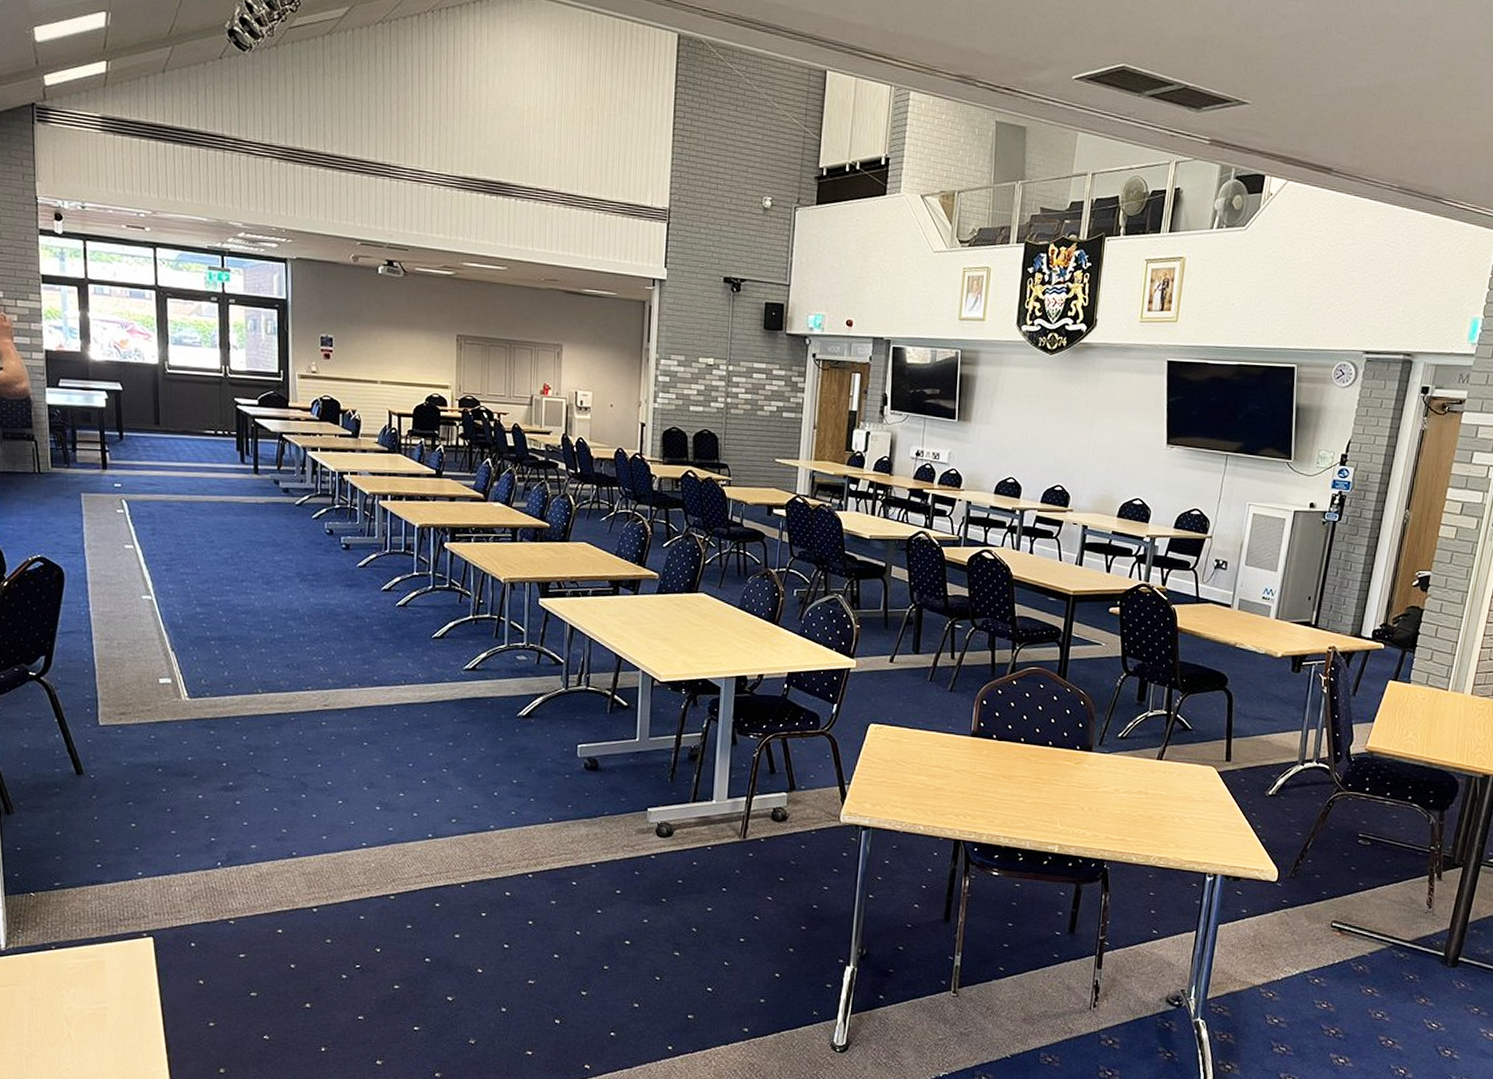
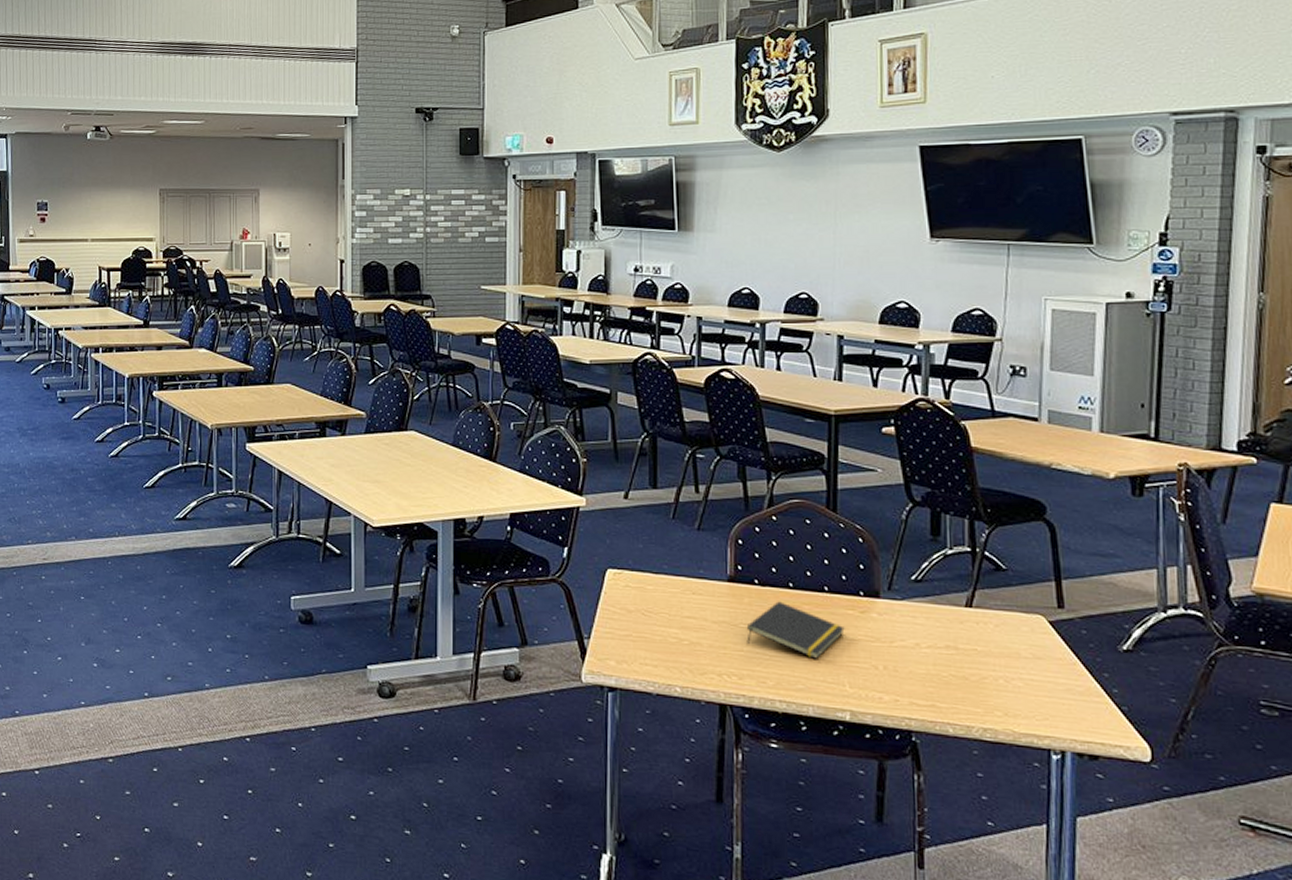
notepad: none [982,753,1062,802] -> present [746,601,845,659]

